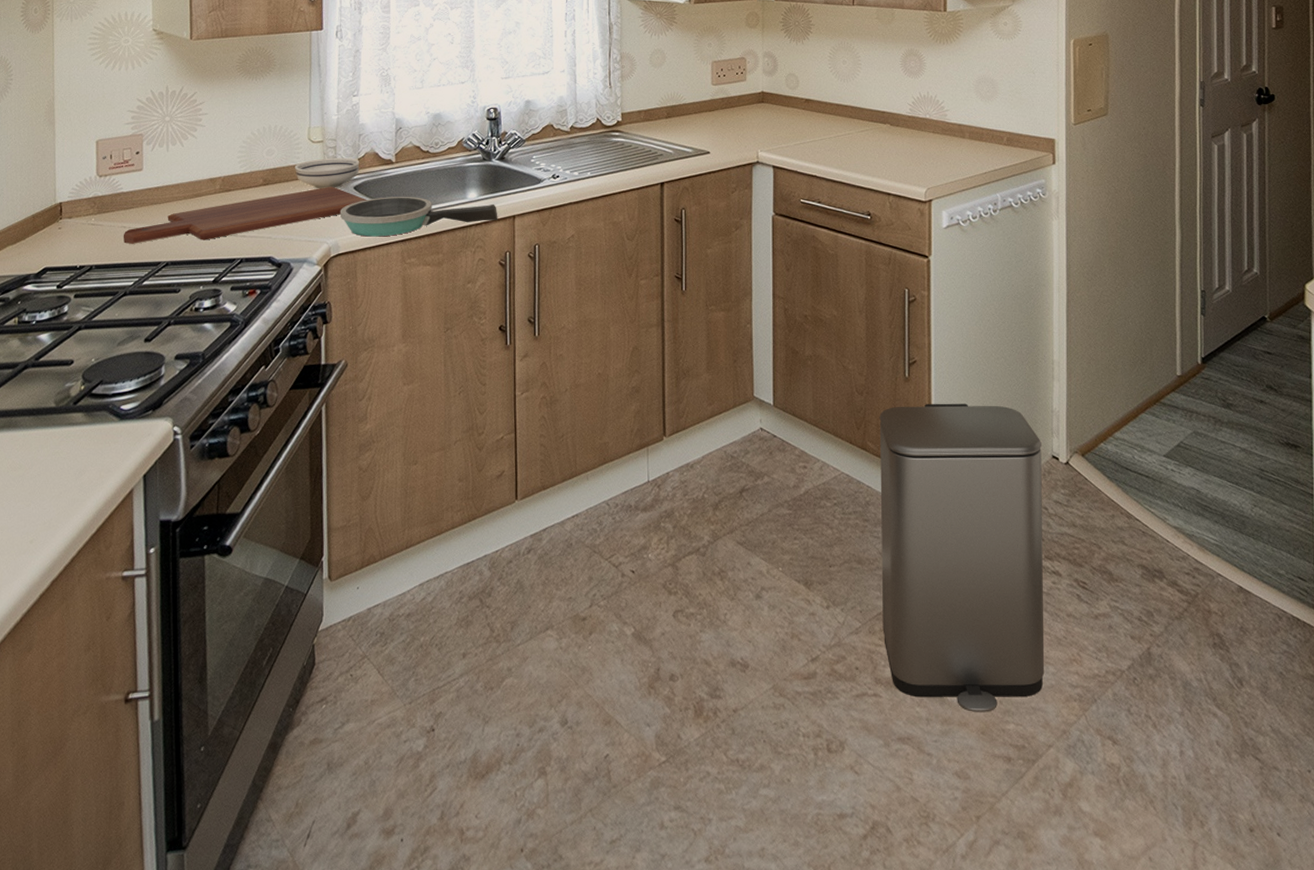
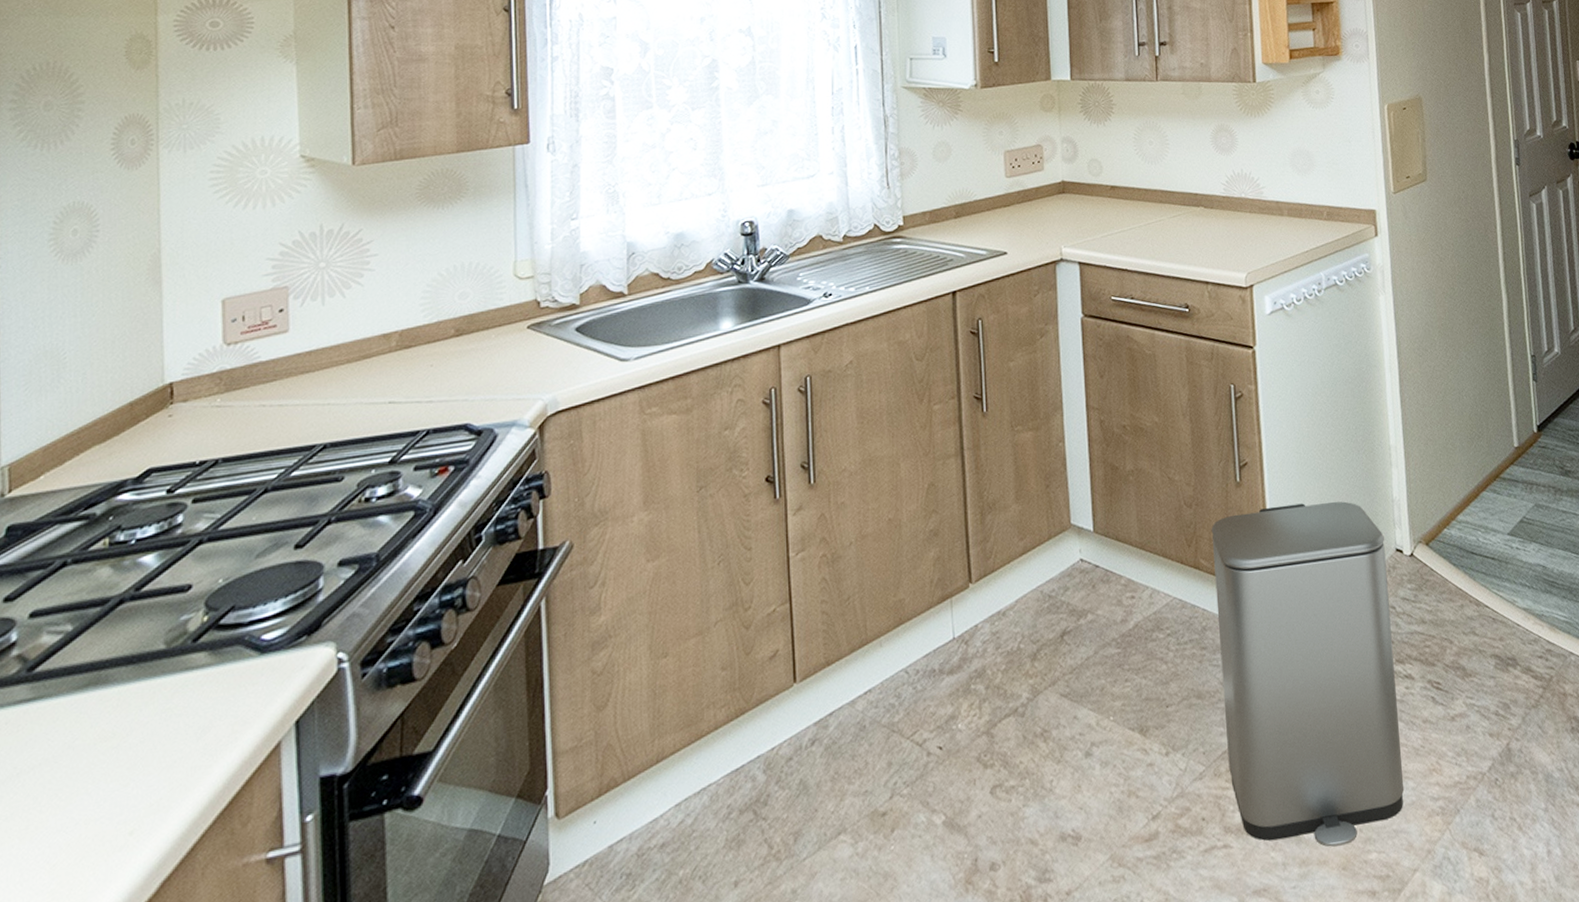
cutting board: present [123,186,367,244] -> none [261,330,593,427]
bowl: present [294,157,360,189] -> none [496,293,583,335]
frying pan: present [339,196,498,237] -> none [558,333,759,387]

